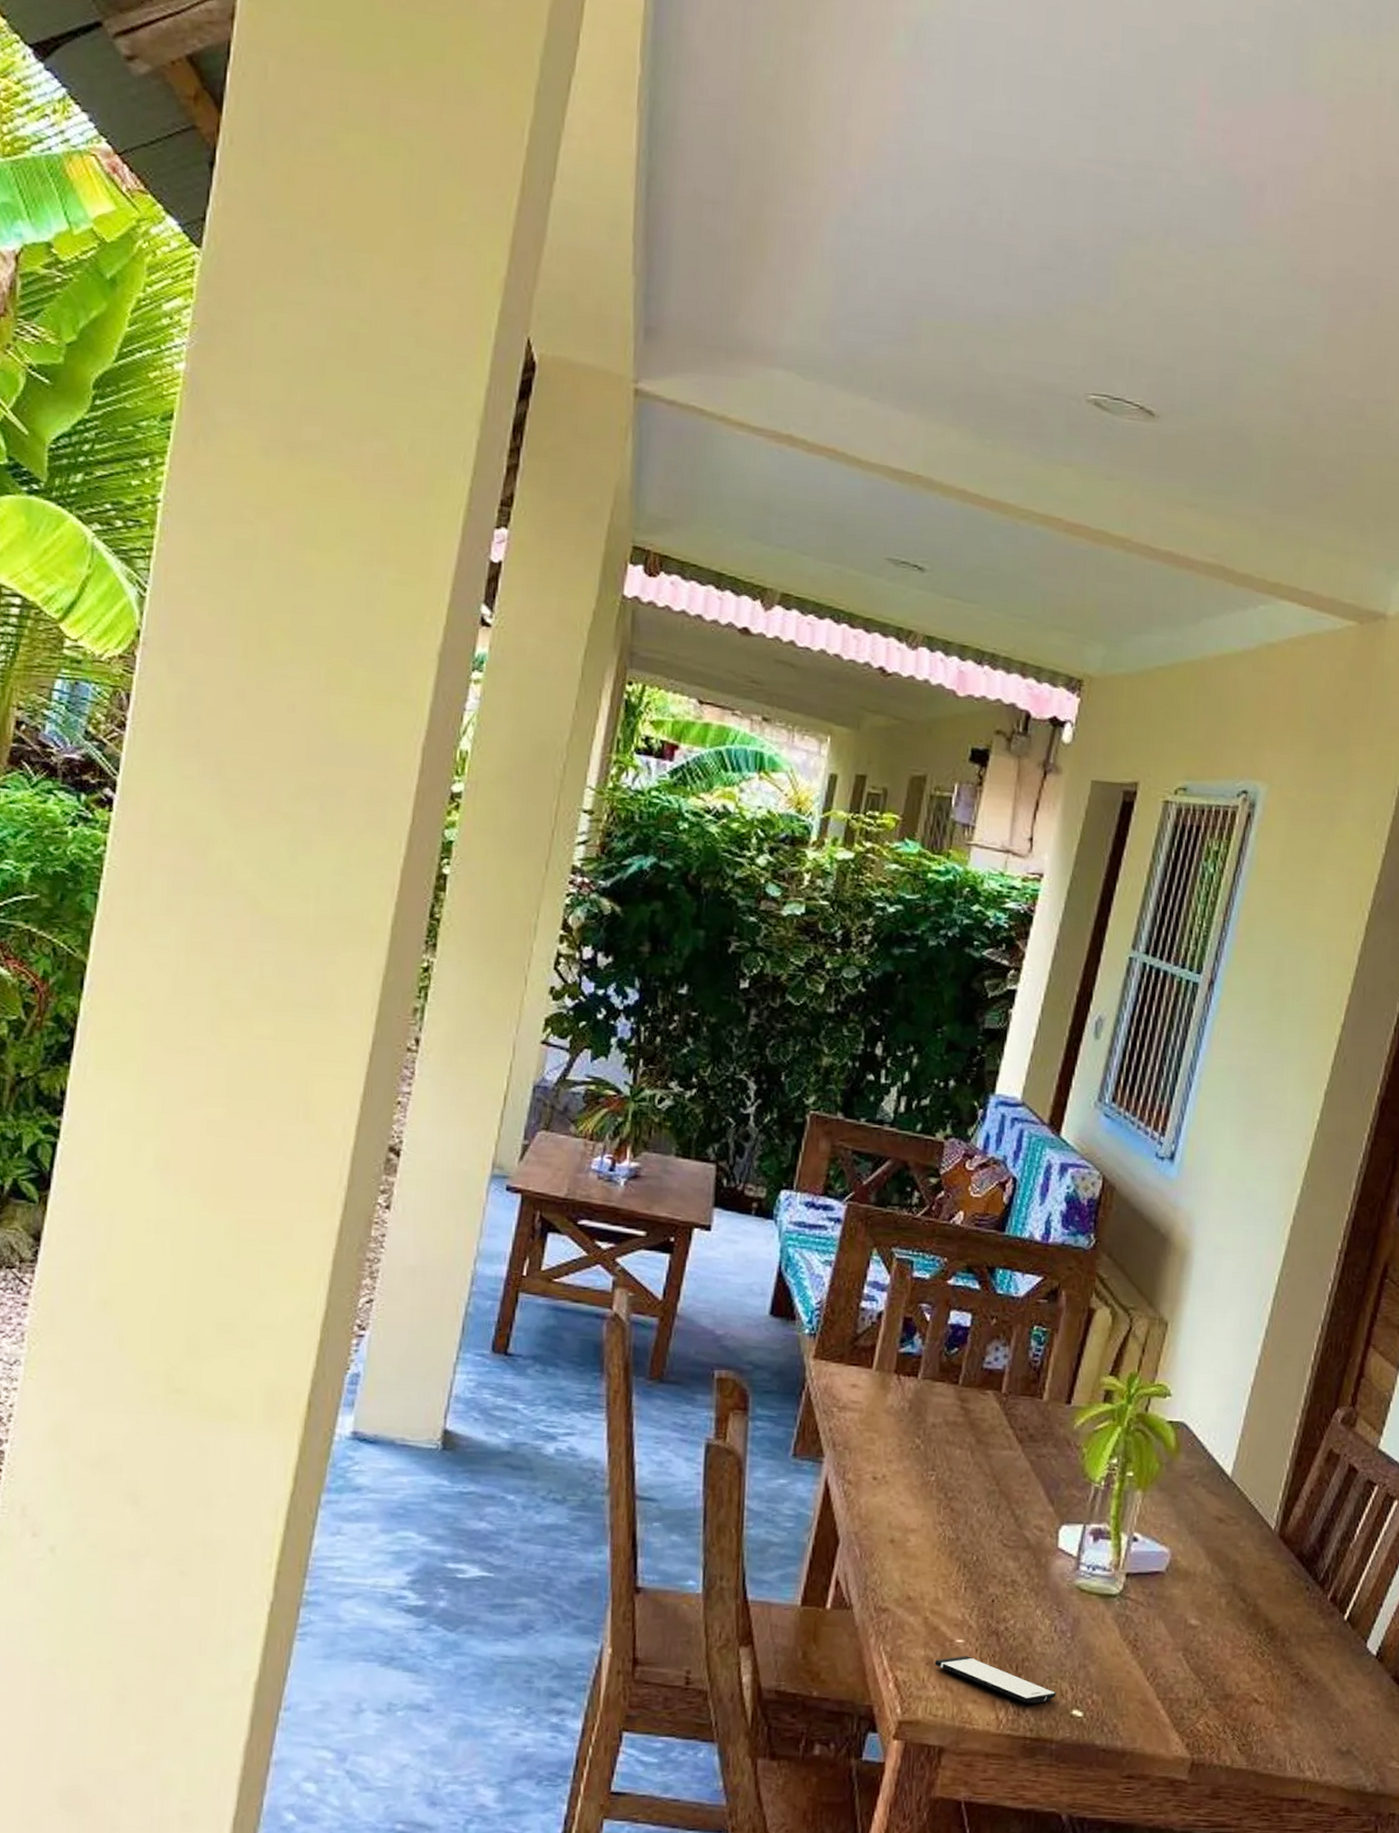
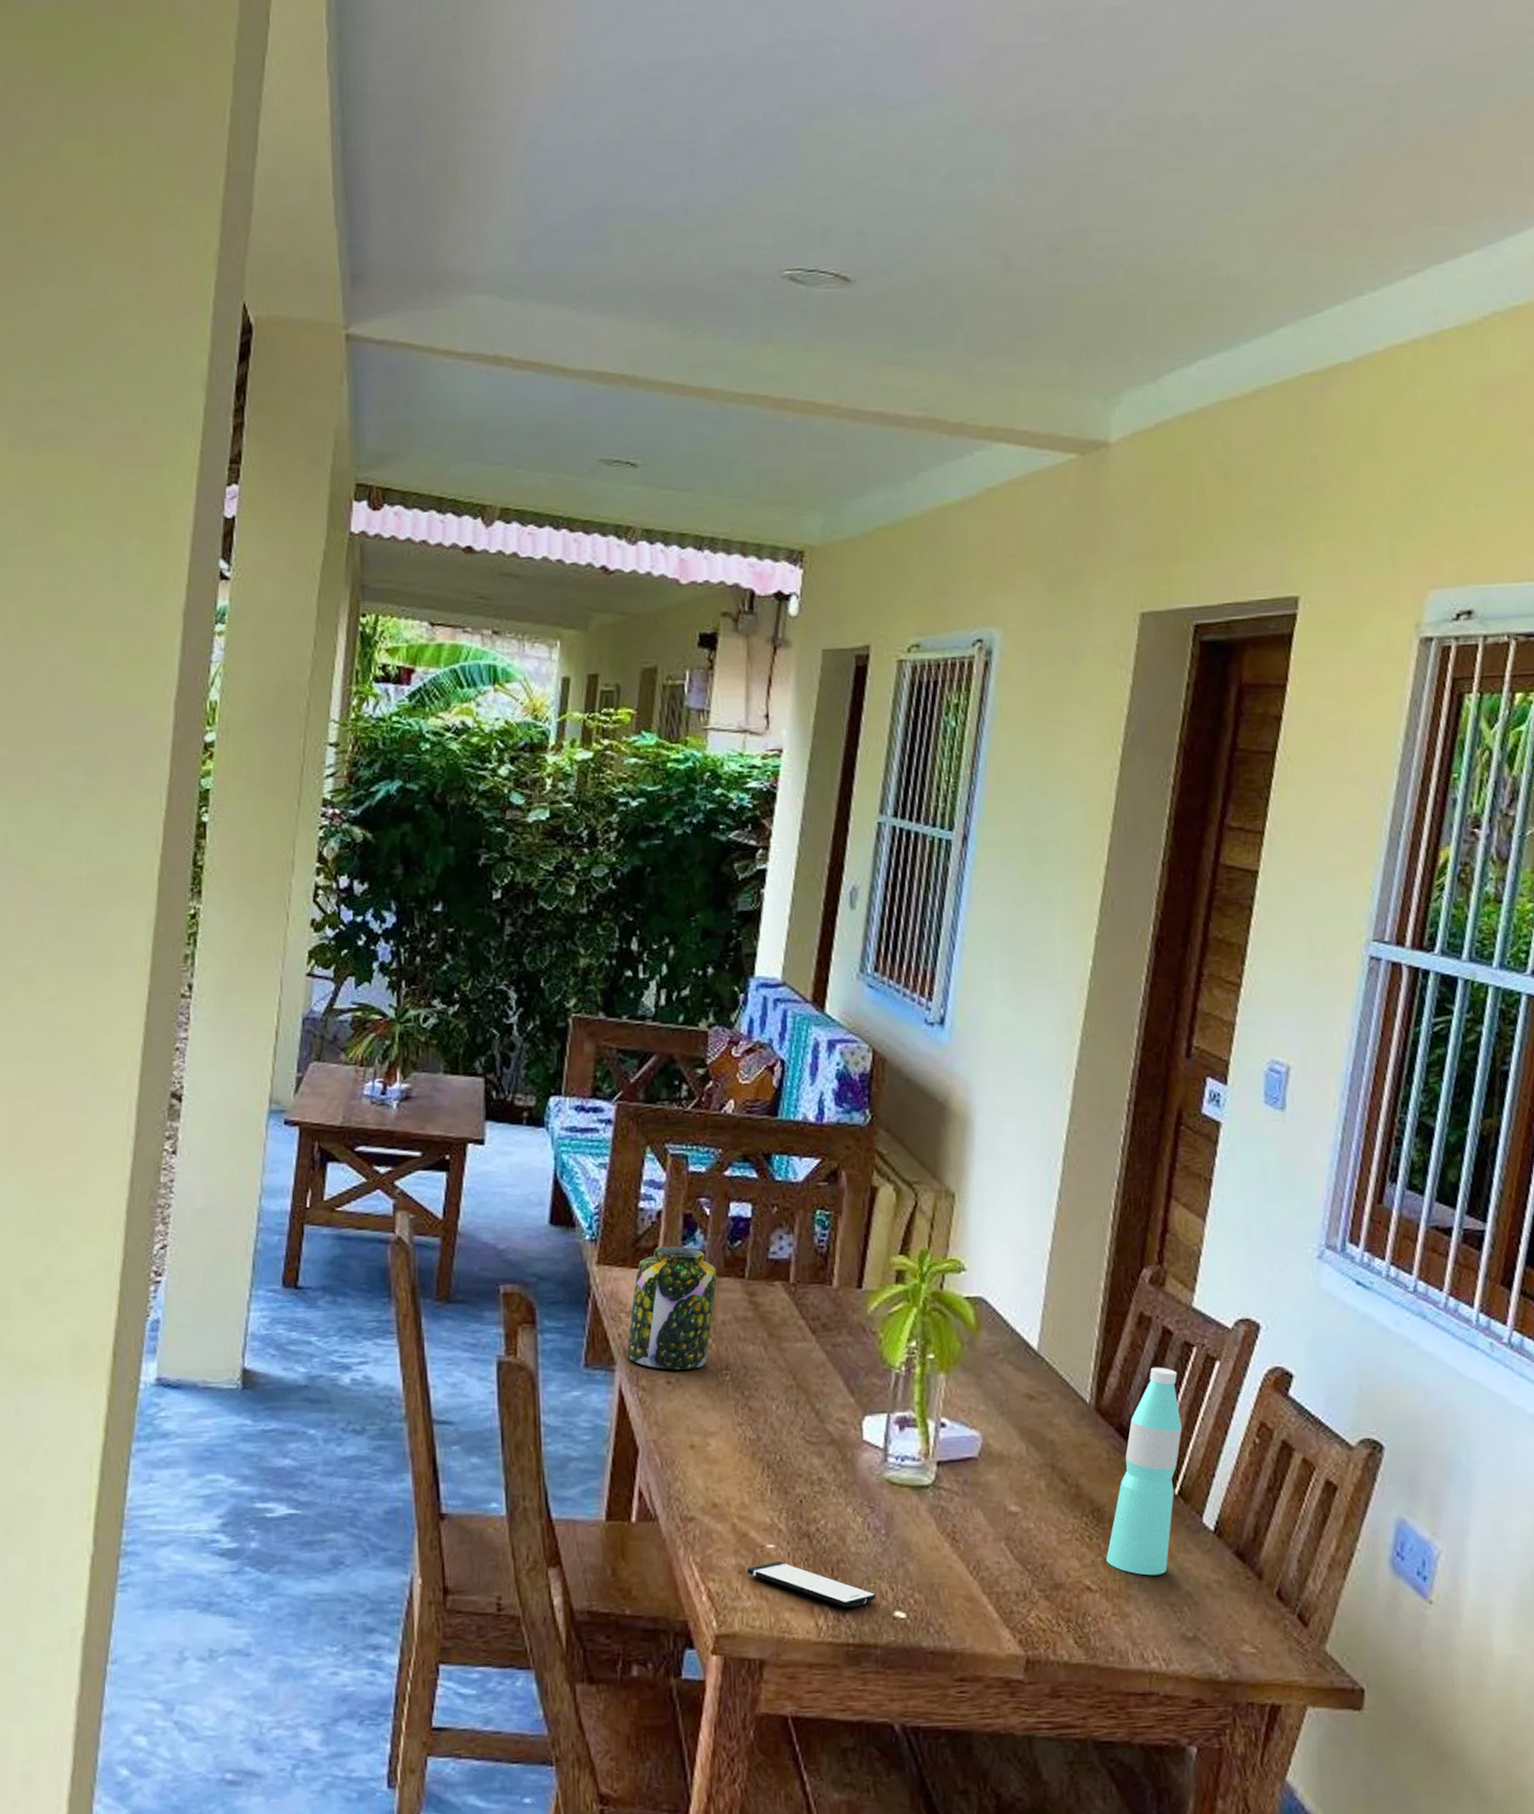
jar: none [836,1346,931,1467] -> present [627,1246,717,1370]
water bottle: none [1275,1501,1358,1693] -> present [1106,1367,1182,1576]

